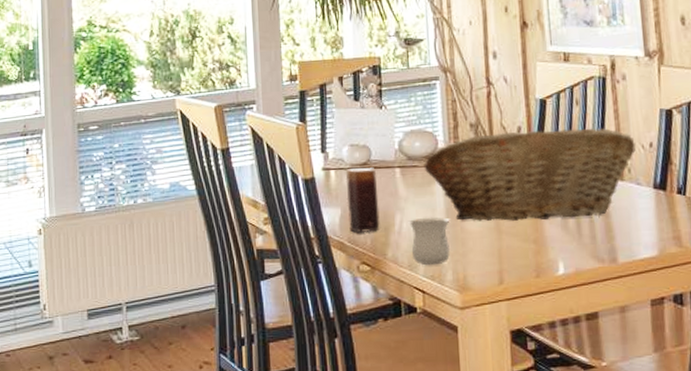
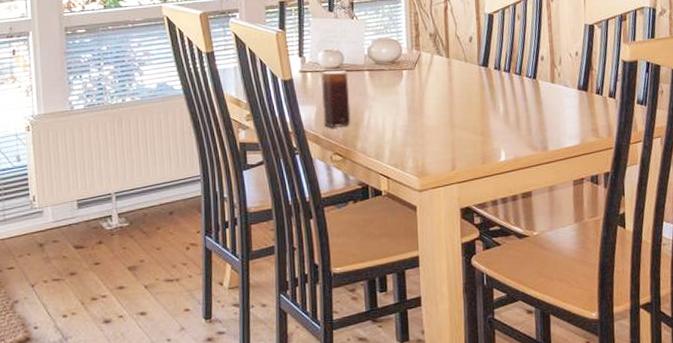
mug: present [408,217,450,266] -> none [375,114,411,155]
fruit basket: present [424,128,636,221] -> none [389,39,565,117]

